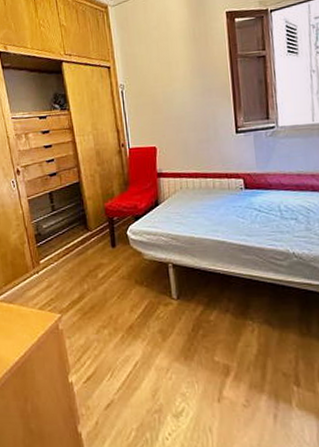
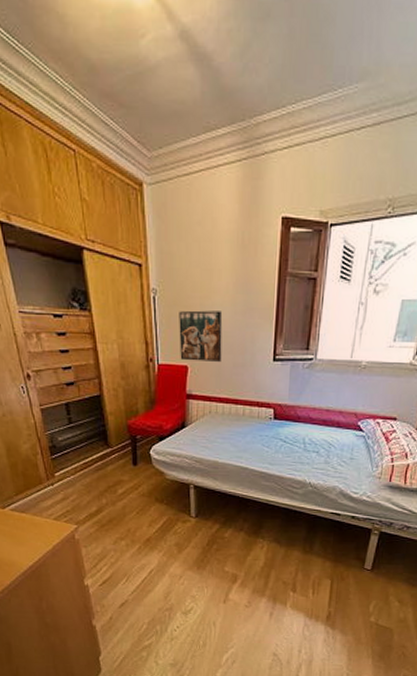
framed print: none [144,95,187,143] -> present [179,310,223,362]

